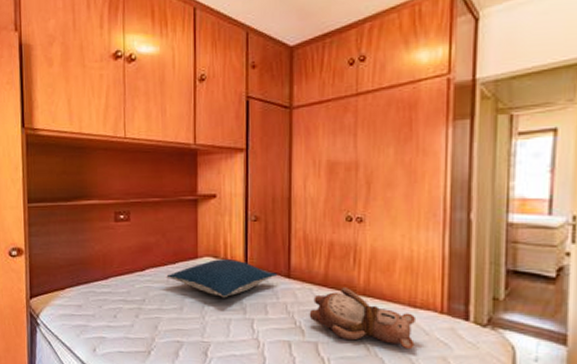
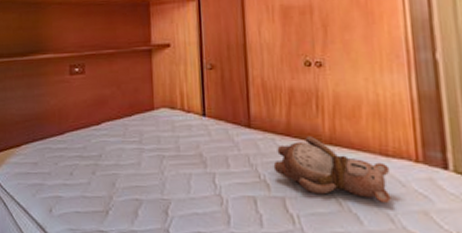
pillow: present [166,259,278,298] -> none [122,110,238,151]

